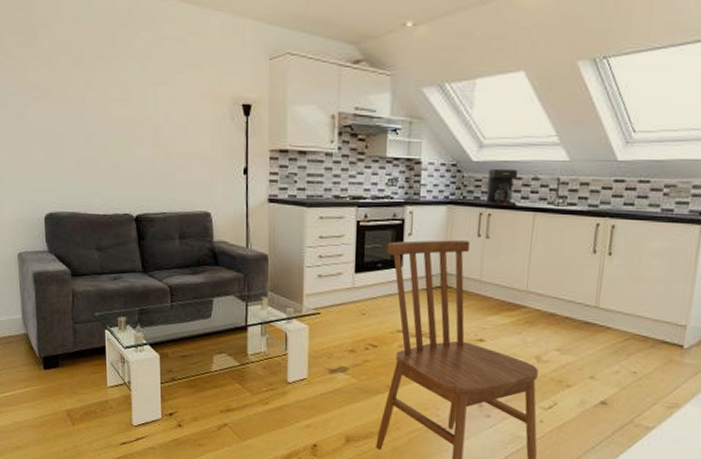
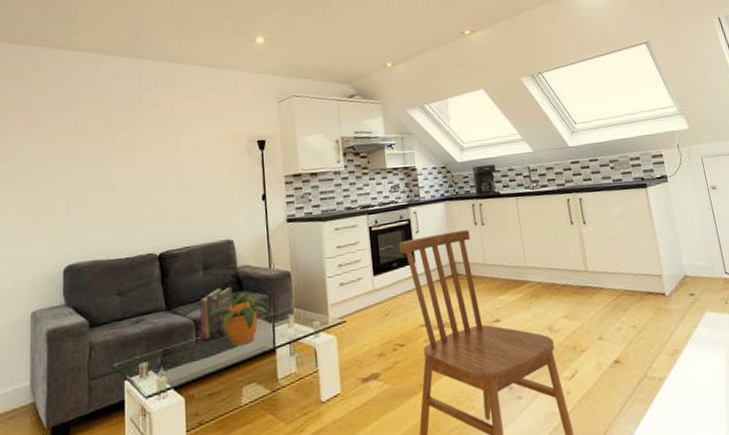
books: none [174,259,208,308] -> present [199,286,233,341]
potted plant: none [181,267,243,318] -> present [206,292,269,347]

